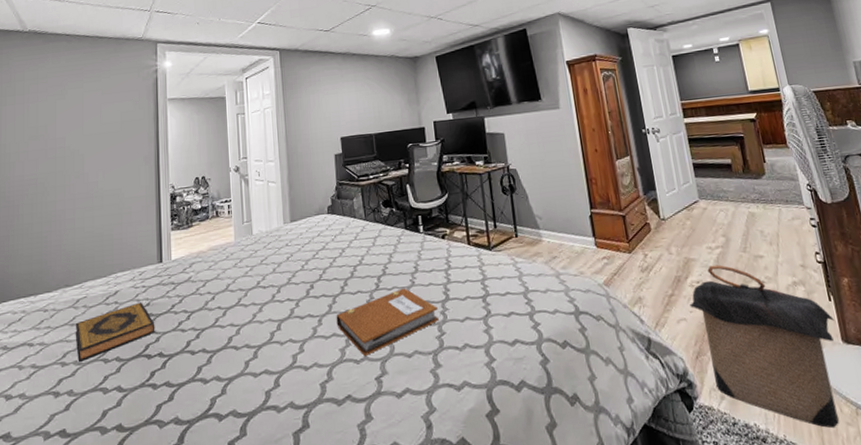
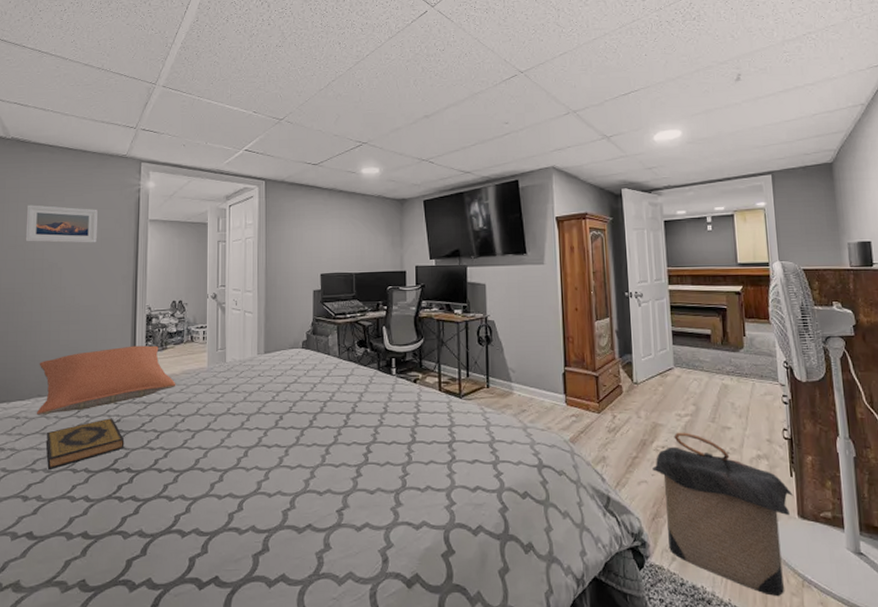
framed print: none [46,93,117,132] -> present [25,205,98,243]
pillow: none [64,224,204,306] -> present [36,345,176,415]
notebook: present [336,288,439,357] -> none [303,427,404,490]

